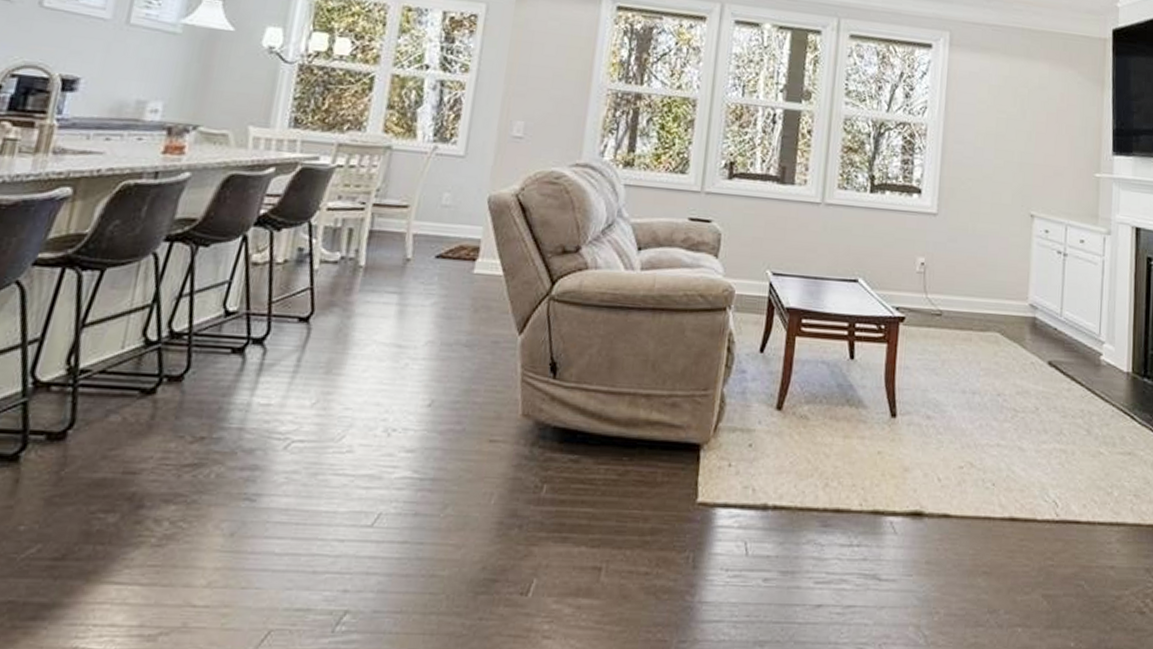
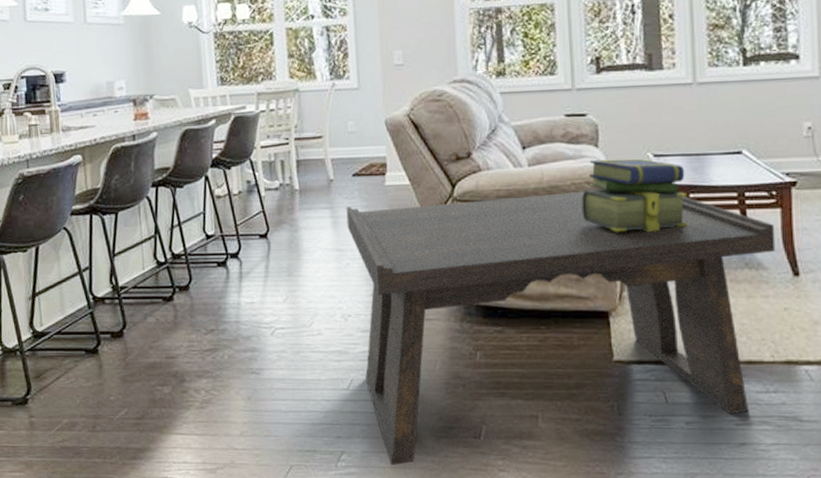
coffee table: none [398,294,879,631] -> present [346,191,776,466]
stack of books: none [689,271,801,357] -> present [581,158,688,232]

